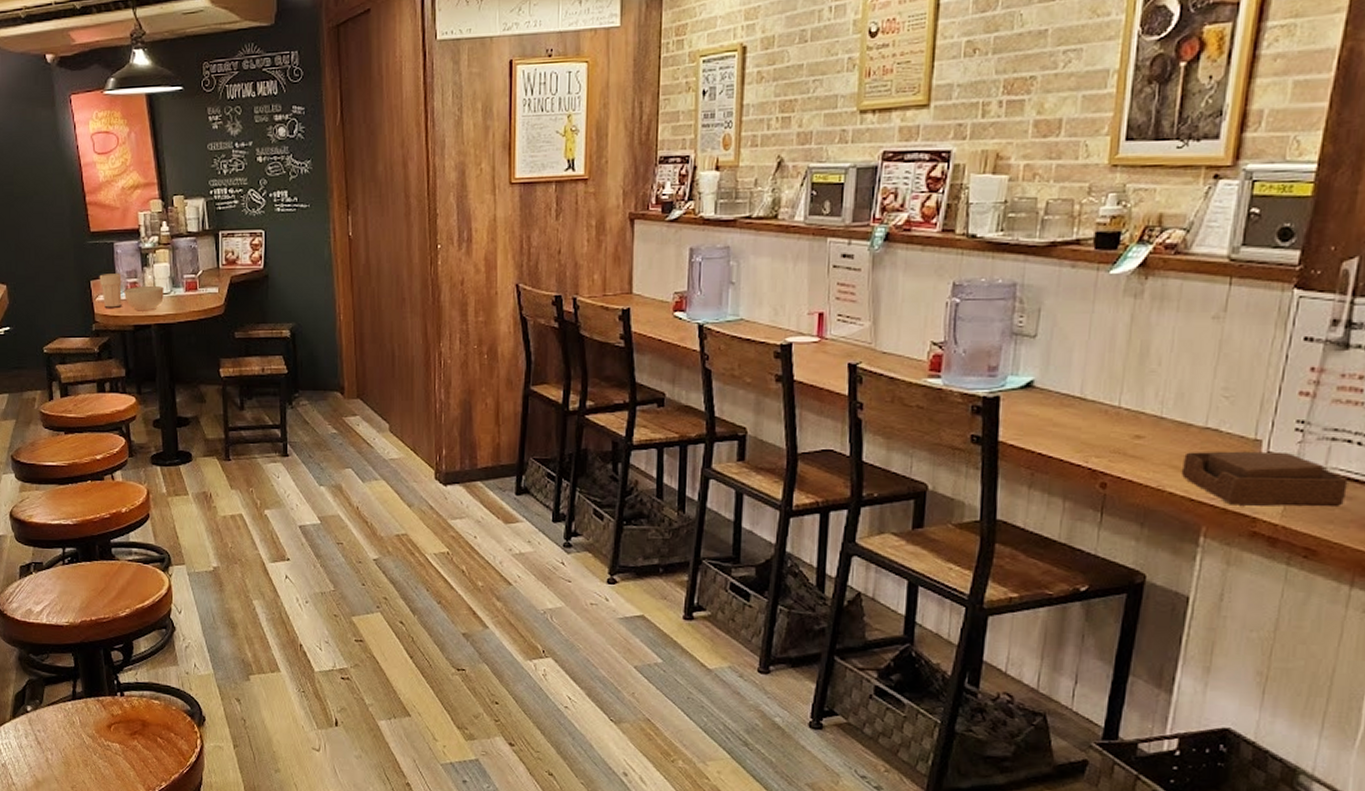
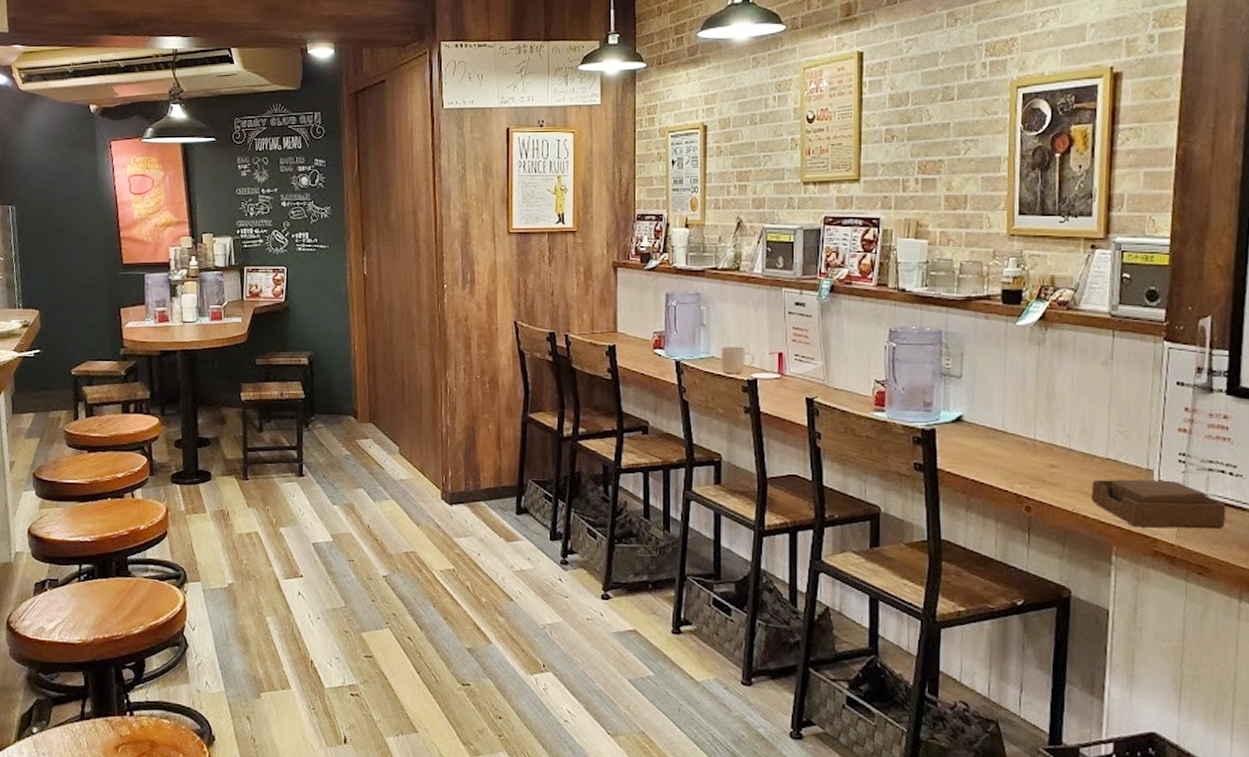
cup: present [99,273,122,309] -> none [129,302,151,335]
bowl: present [124,285,164,311] -> none [152,314,190,338]
mug: none [750,306,790,339] -> present [721,346,754,374]

